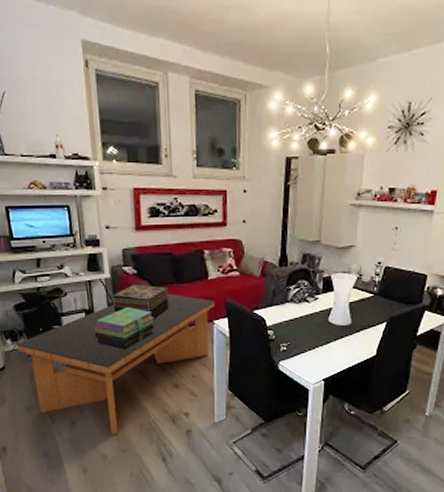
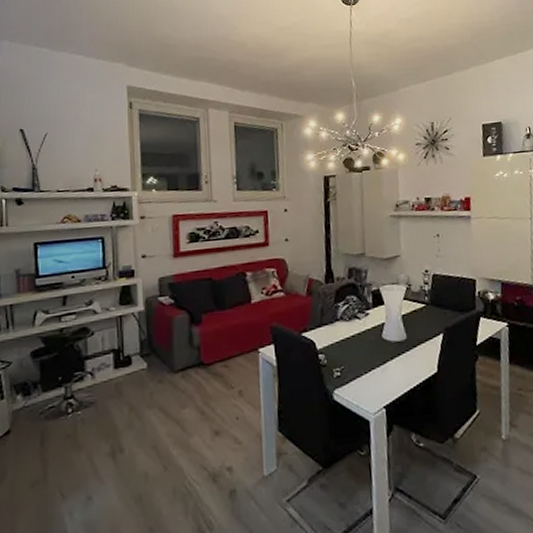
coffee table: present [16,293,215,435] -> none [28,322,260,509]
stack of books: present [94,307,155,339] -> none [122,342,193,381]
decorative box: present [113,285,169,311] -> none [146,315,208,345]

